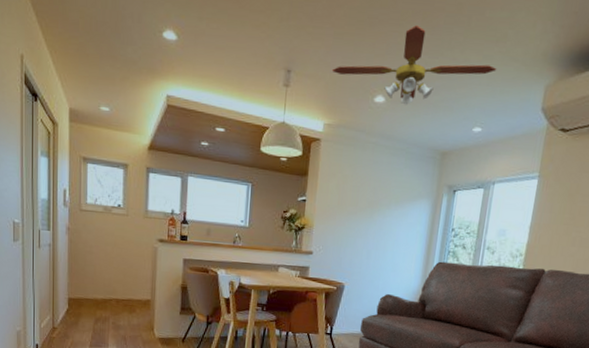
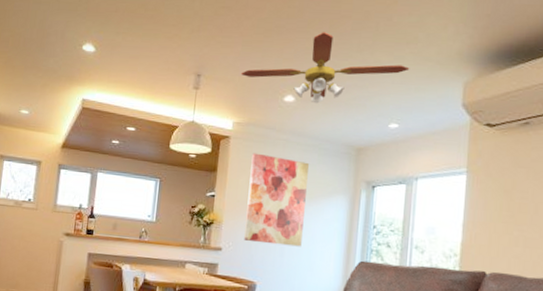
wall art: none [334,156,397,250] -> present [244,153,310,247]

